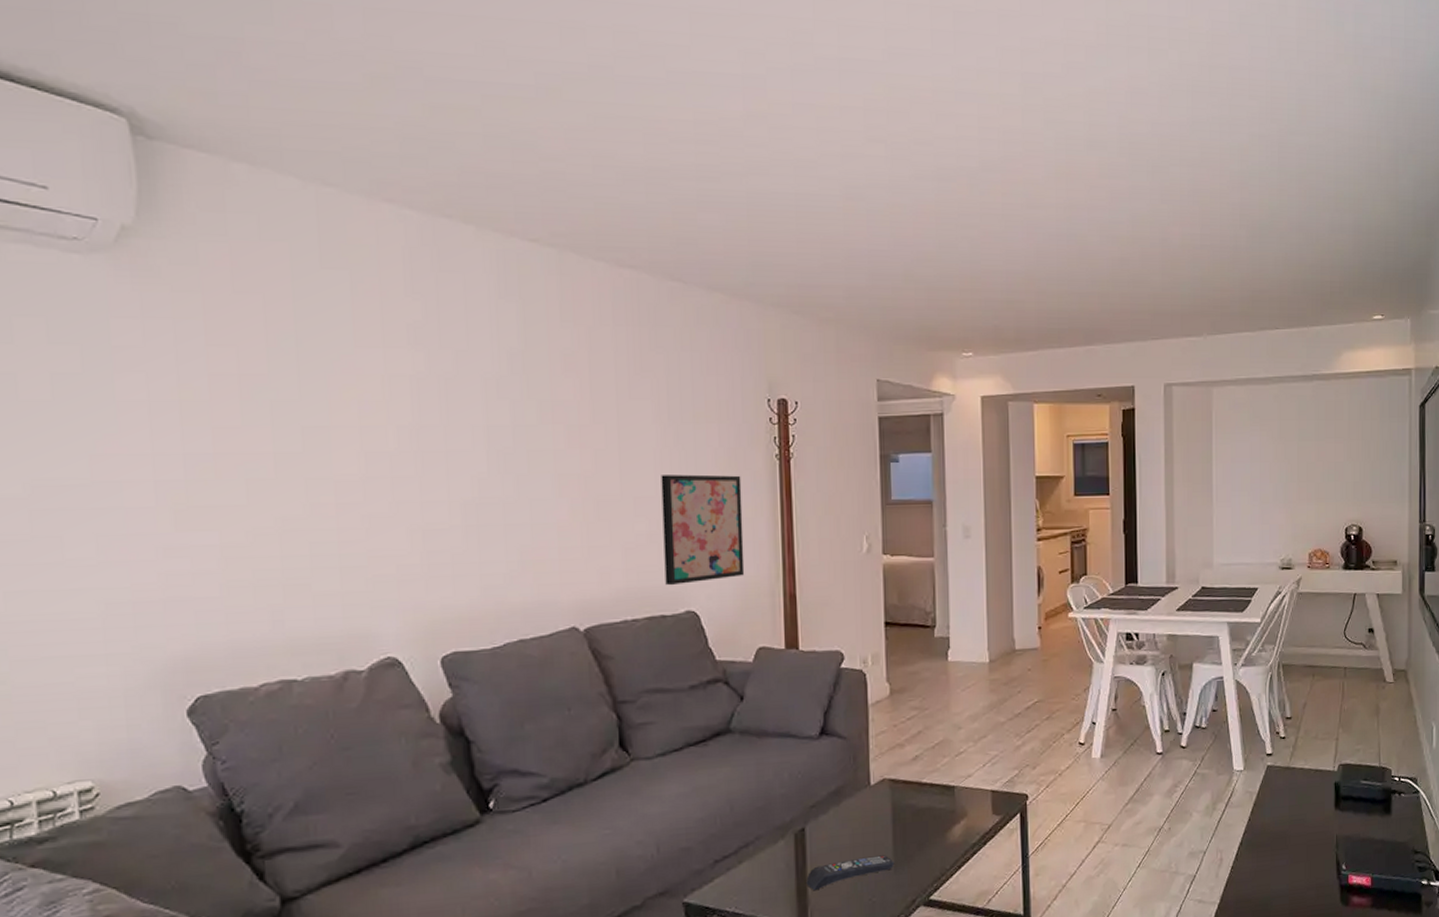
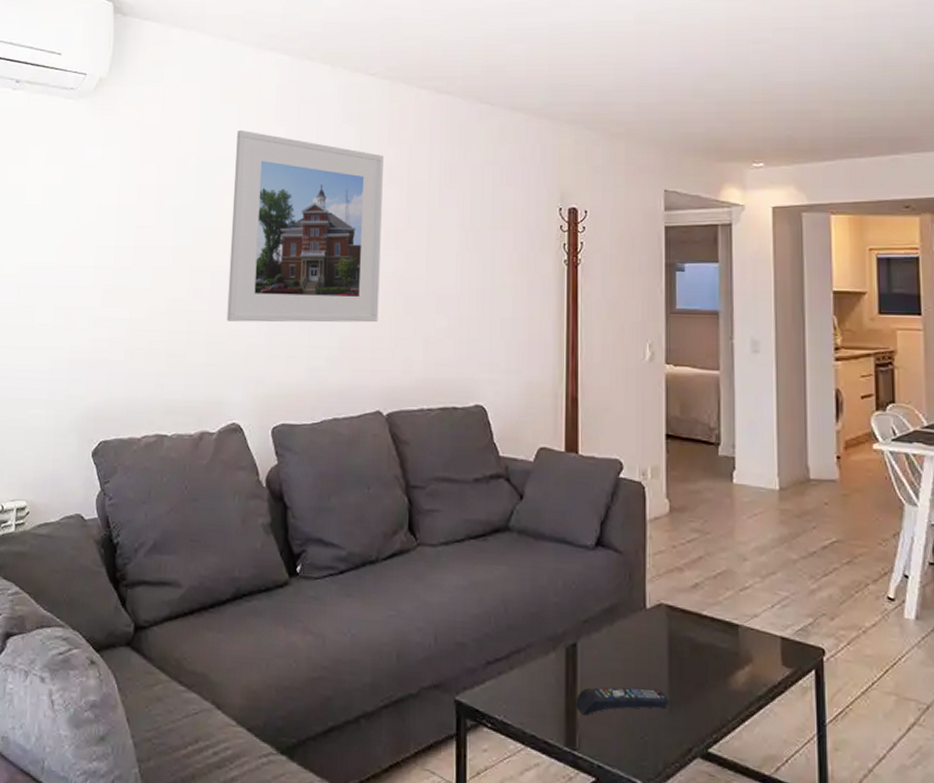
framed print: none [351,303,565,540] -> present [227,129,384,323]
wall art: present [661,474,745,586] -> none [458,276,532,380]

